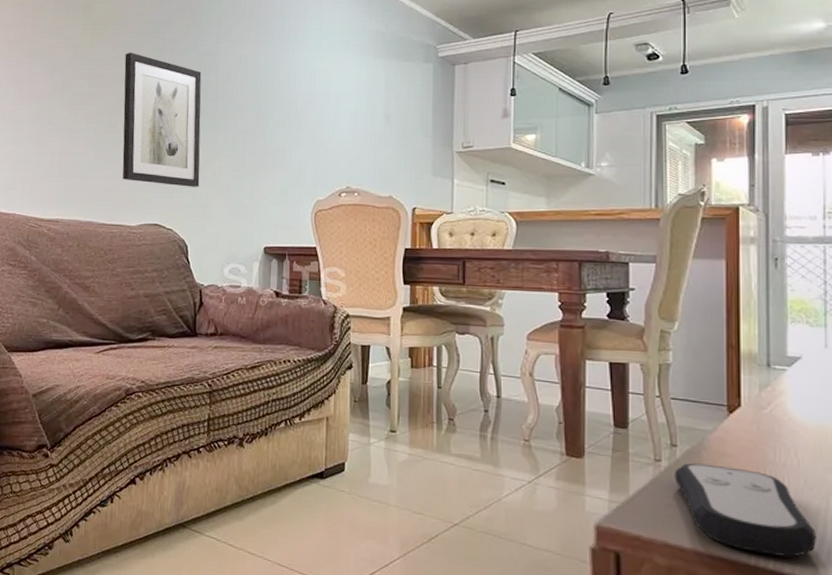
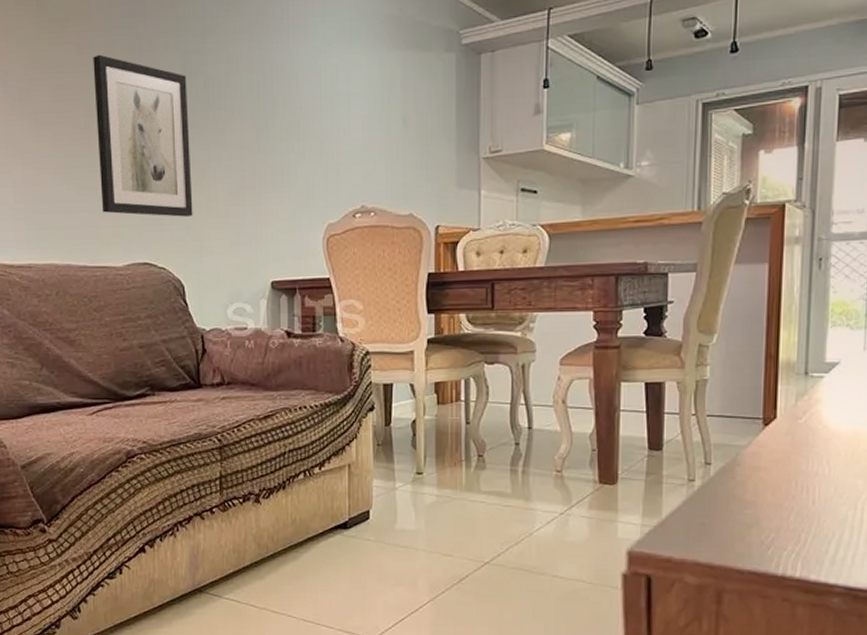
remote control: present [674,463,818,558] -> none [707,480,844,564]

